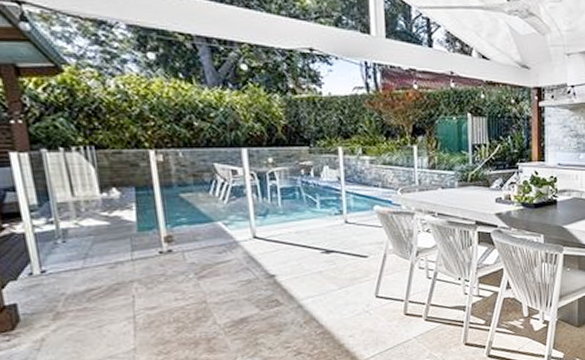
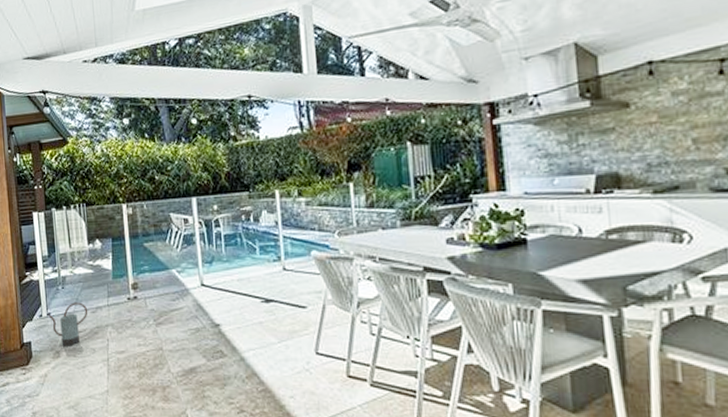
watering can: none [42,257,104,307] -> present [48,302,88,346]

